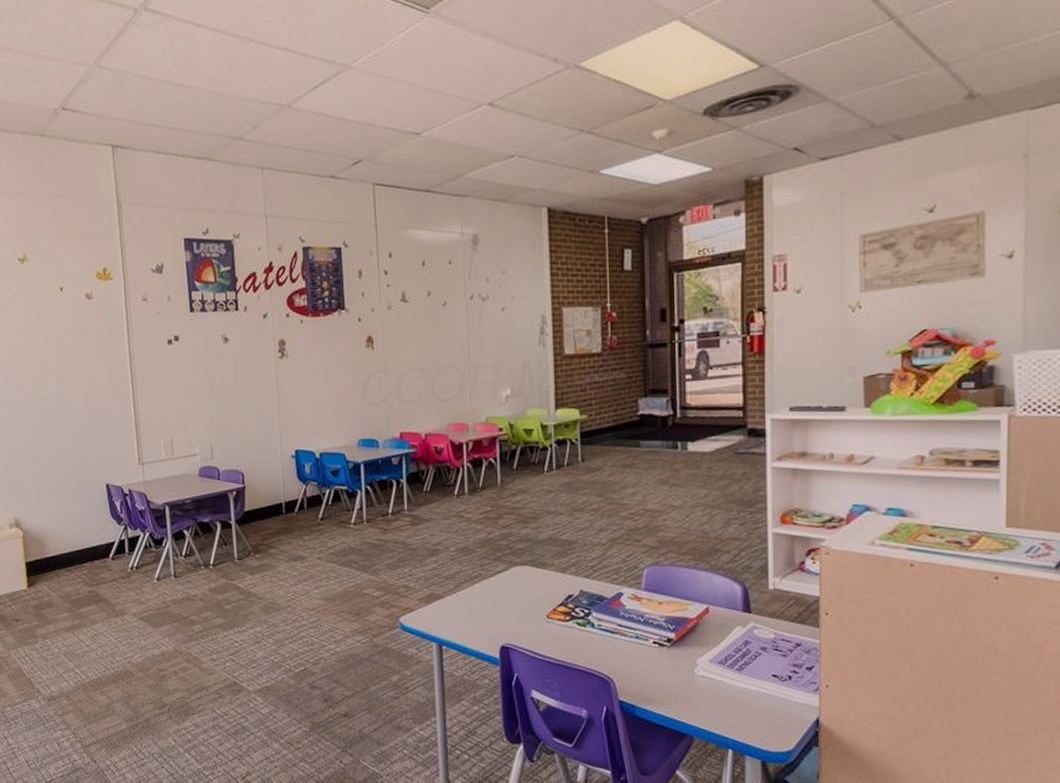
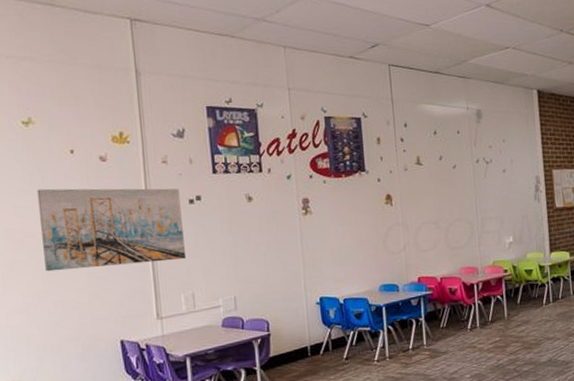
wall art: none [32,327,166,411] -> present [36,188,187,272]

